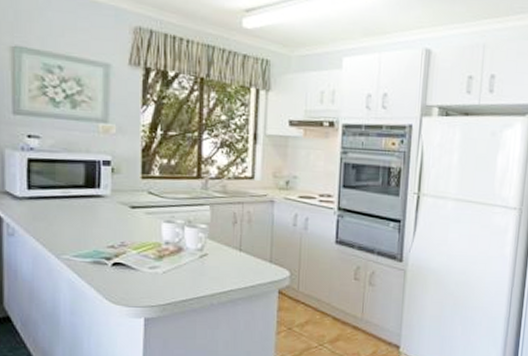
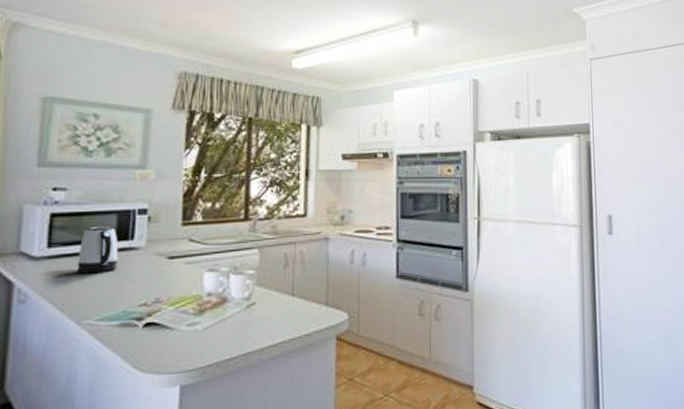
kettle: none [53,173,88,215] -> present [77,225,119,273]

